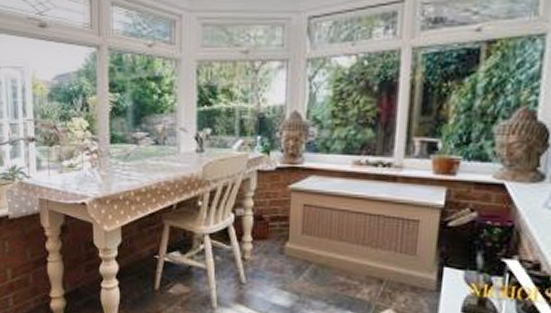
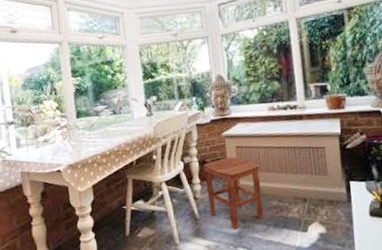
stool: none [259,216,329,302] -> present [204,157,264,229]

